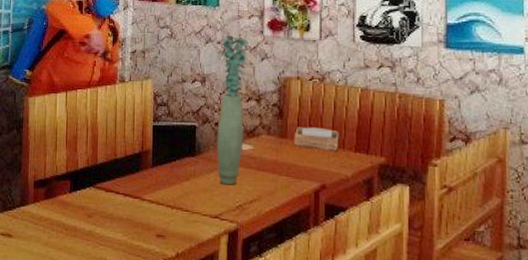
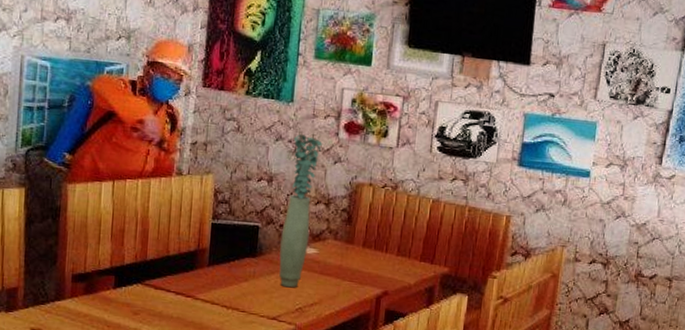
napkin holder: present [294,127,339,151] -> none [360,233,407,259]

